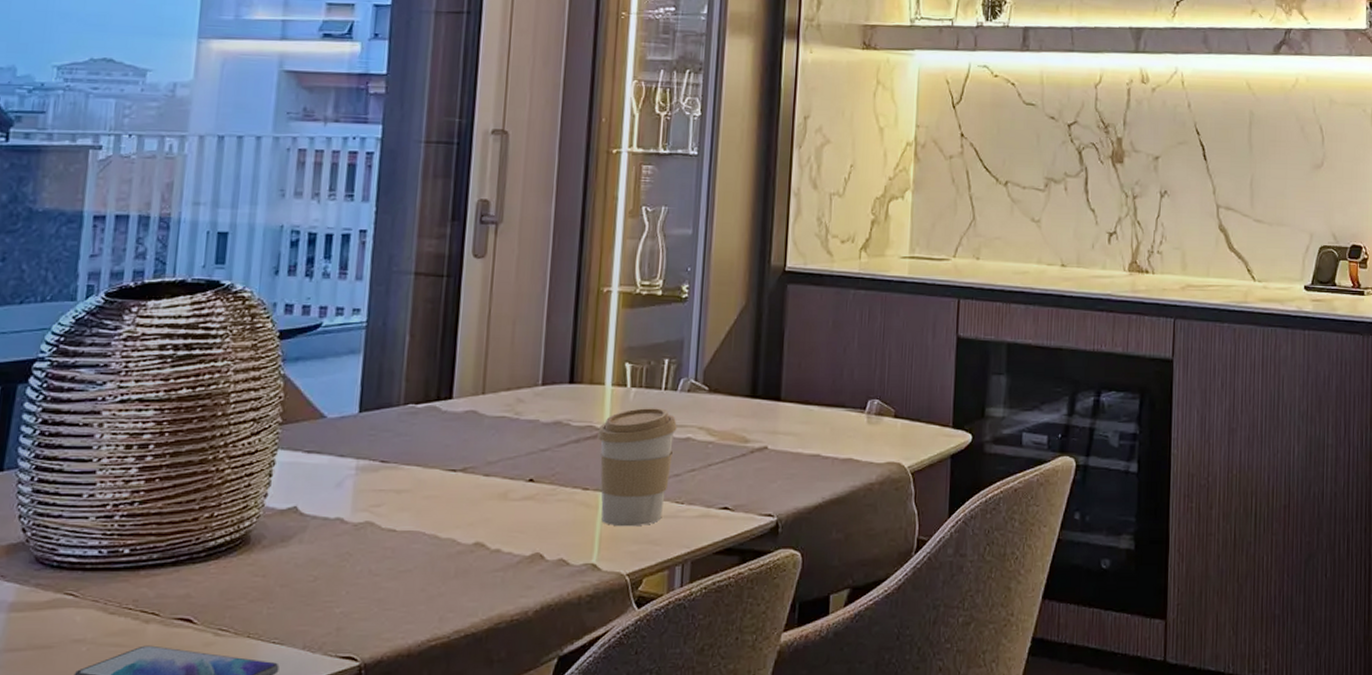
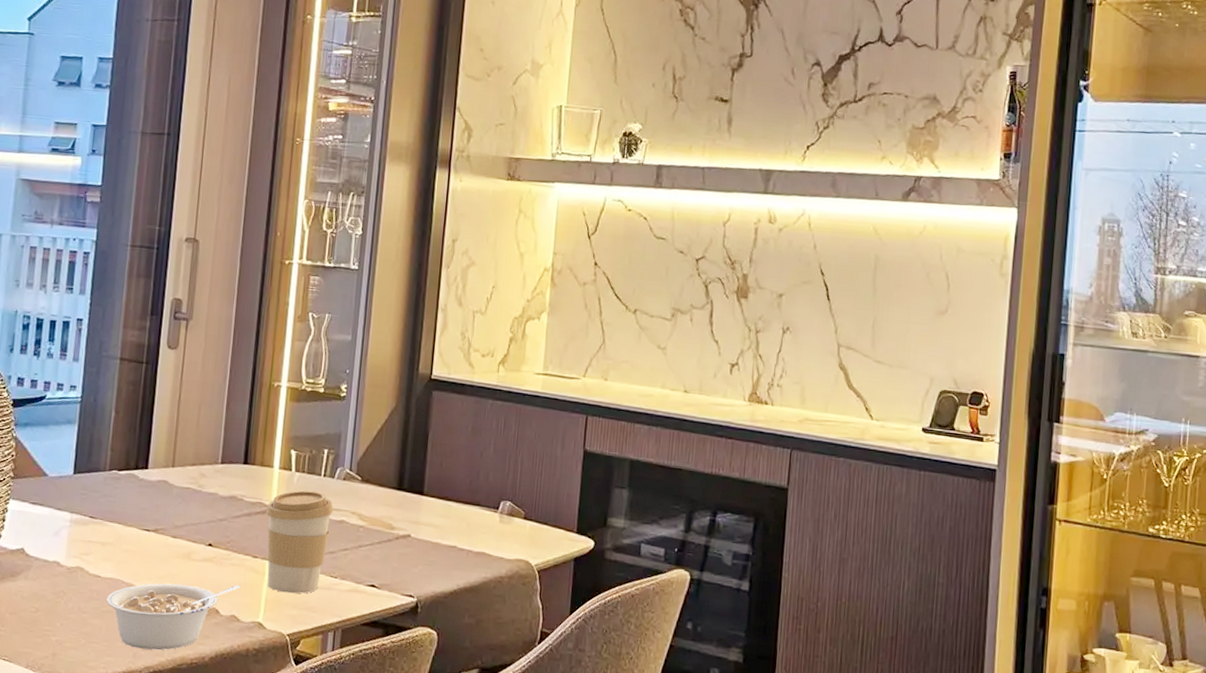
legume: none [404,523,568,610] -> present [106,583,240,651]

